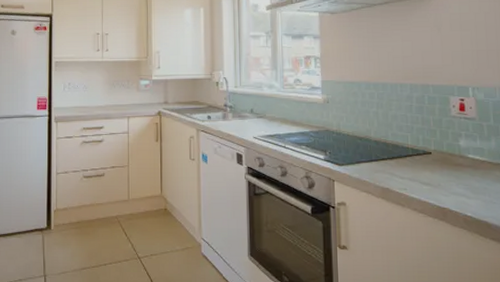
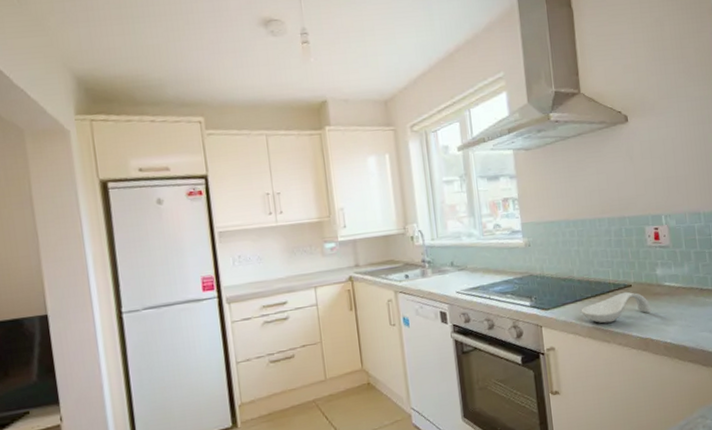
spoon rest: none [375,158,452,187] -> present [581,291,652,323]

